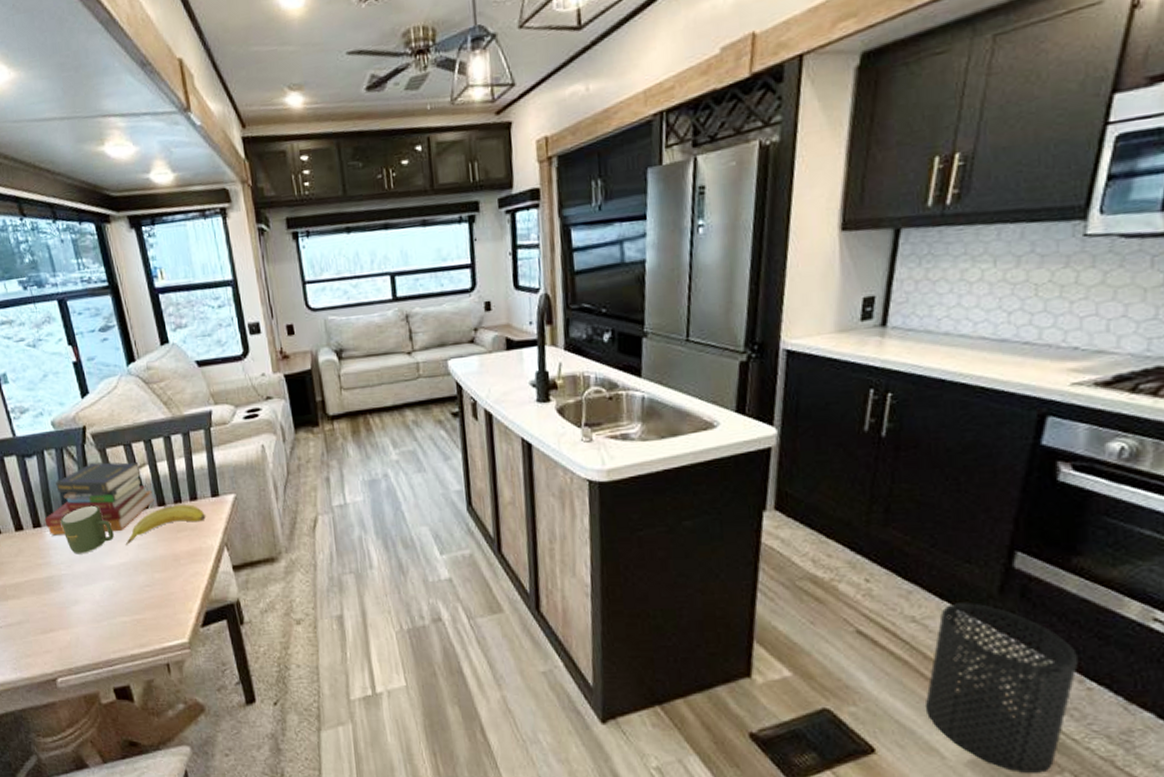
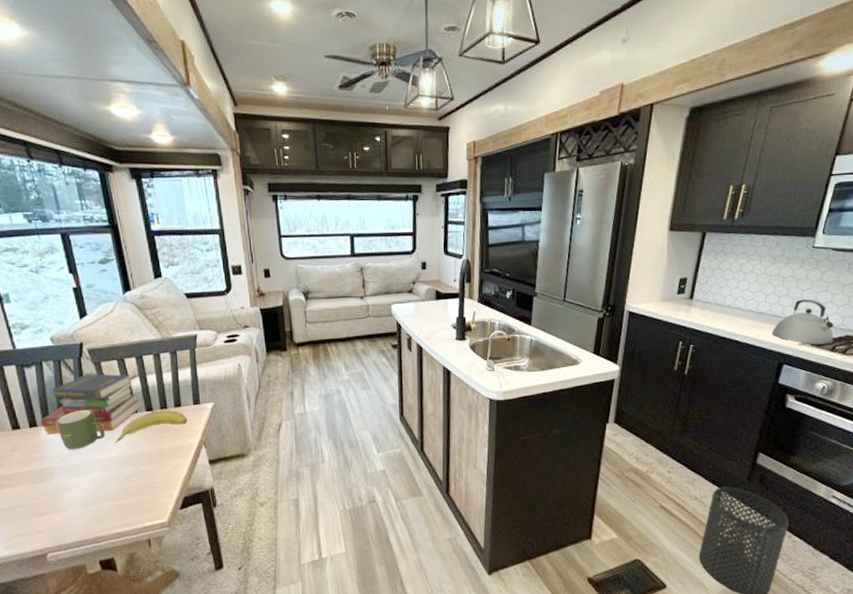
kettle: none [1023,314,1134,384] -> present [772,299,834,345]

